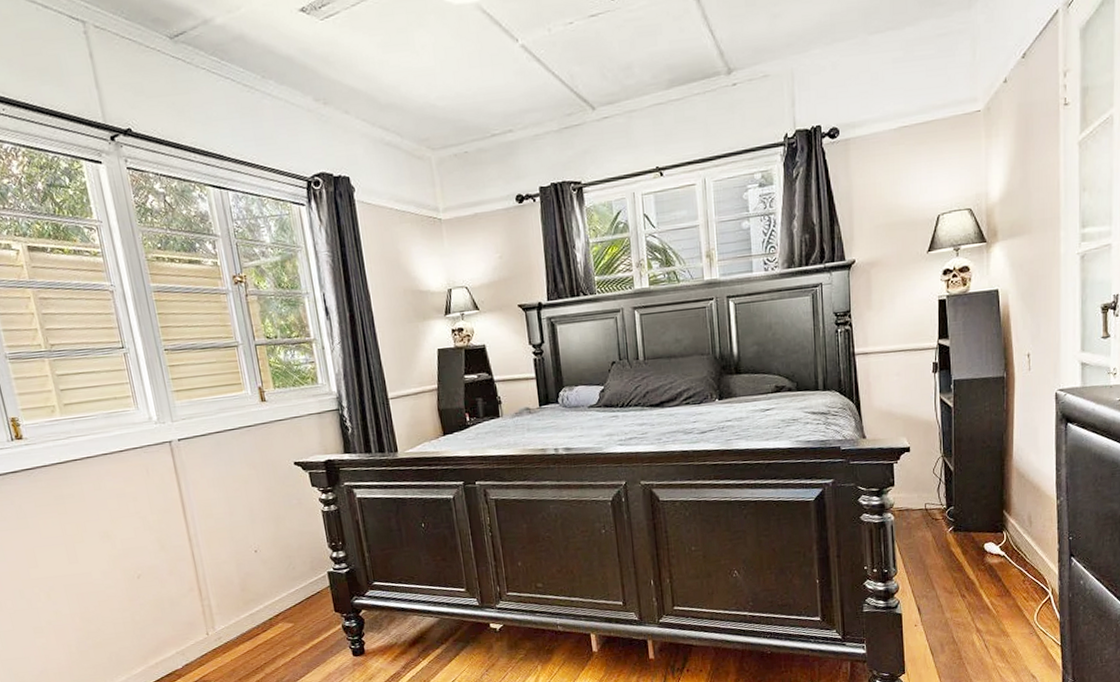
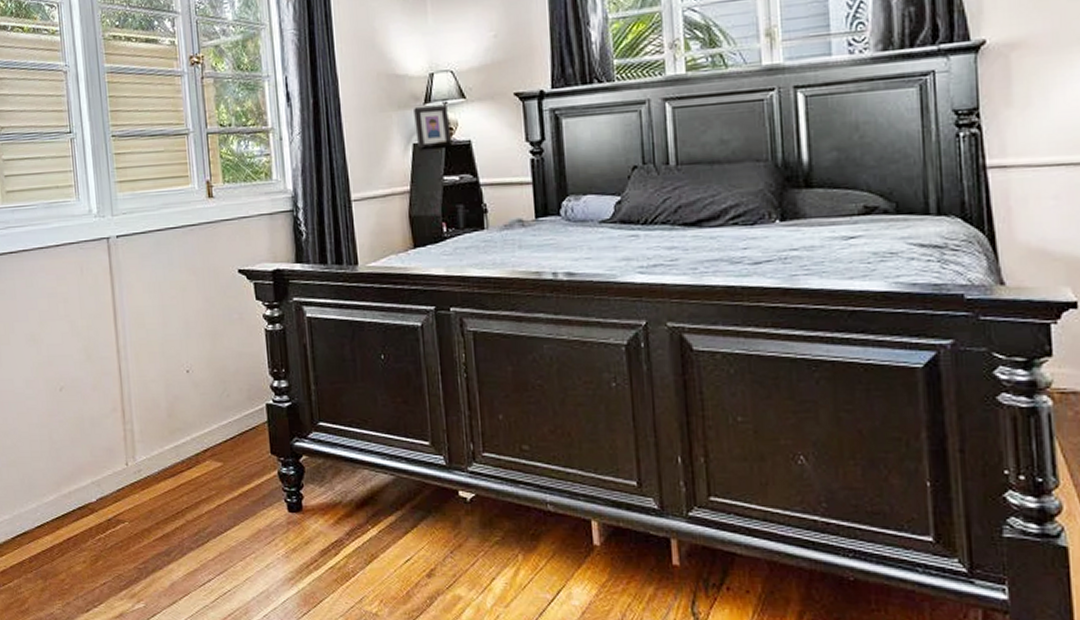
picture frame: none [437,316,470,355] -> present [414,105,452,151]

